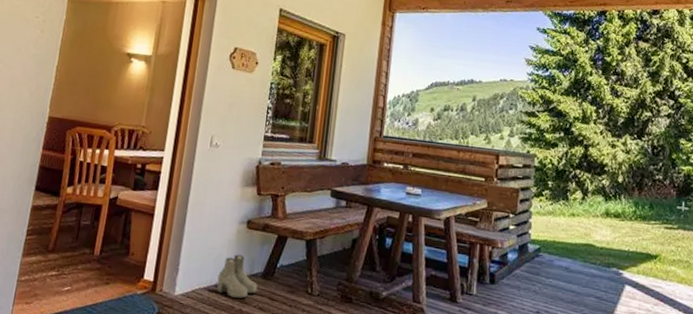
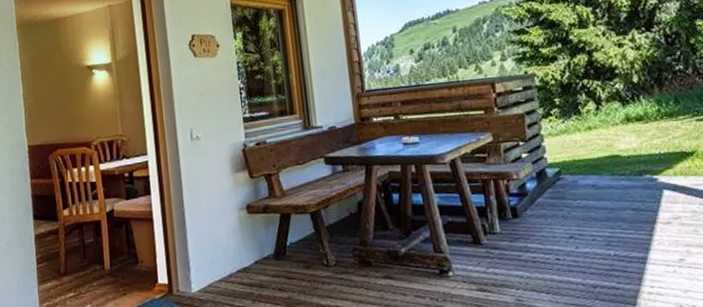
boots: present [216,254,257,299] -> none [230,240,272,284]

